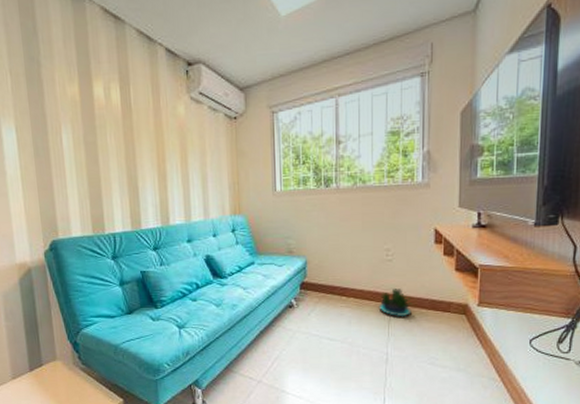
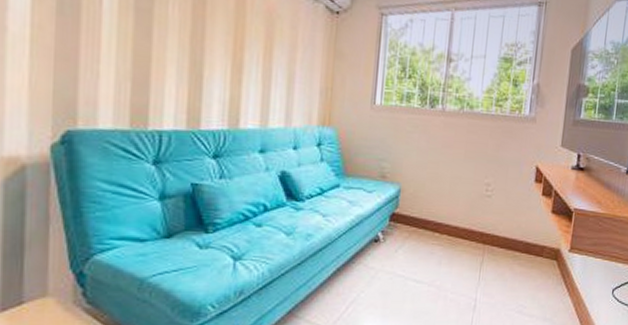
potted plant: present [378,289,413,317] -> none [472,228,508,260]

